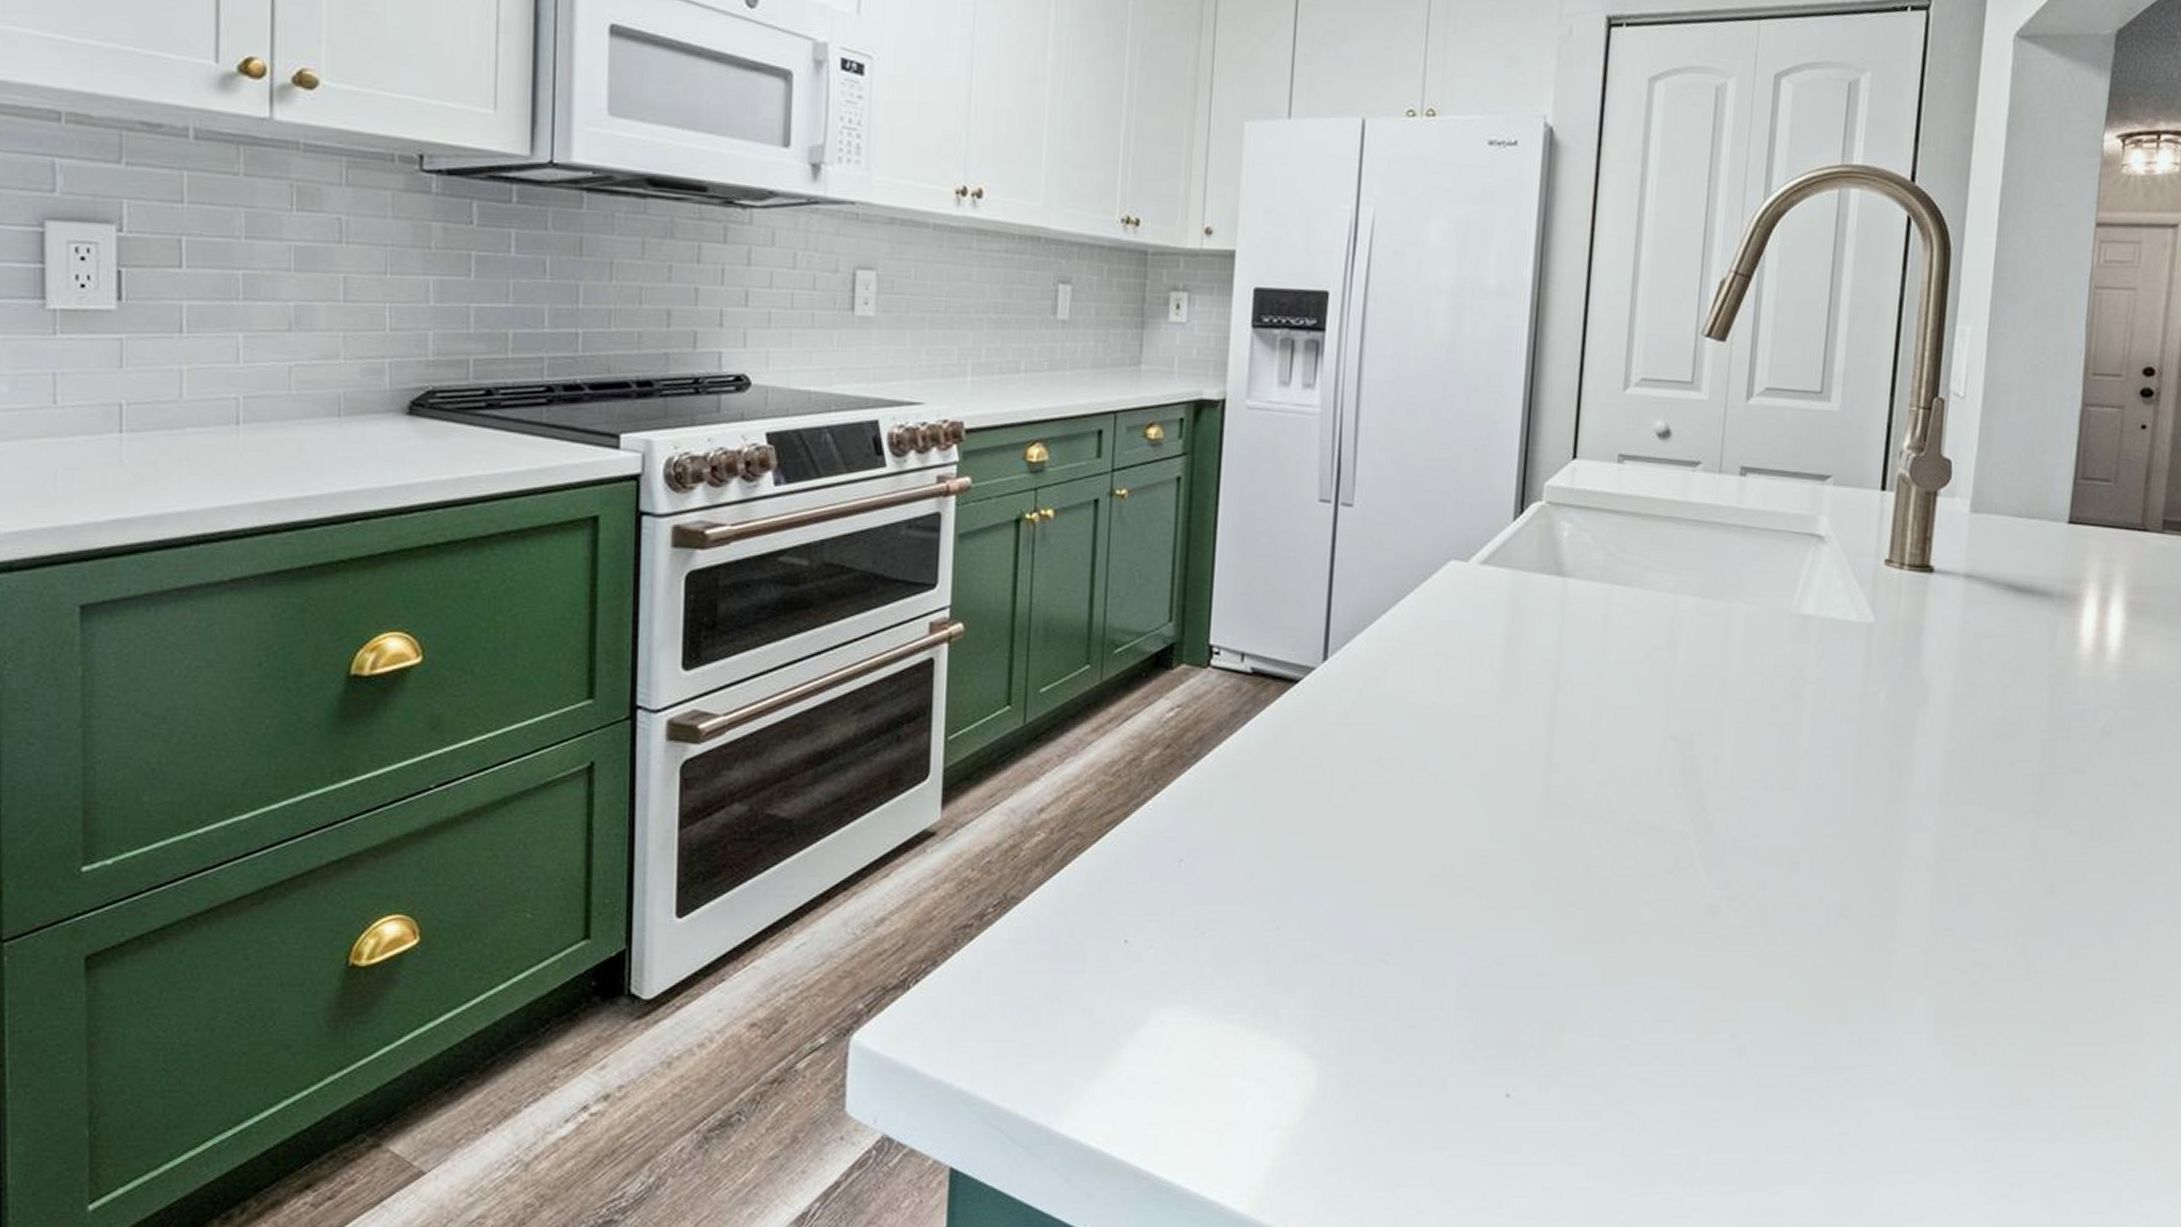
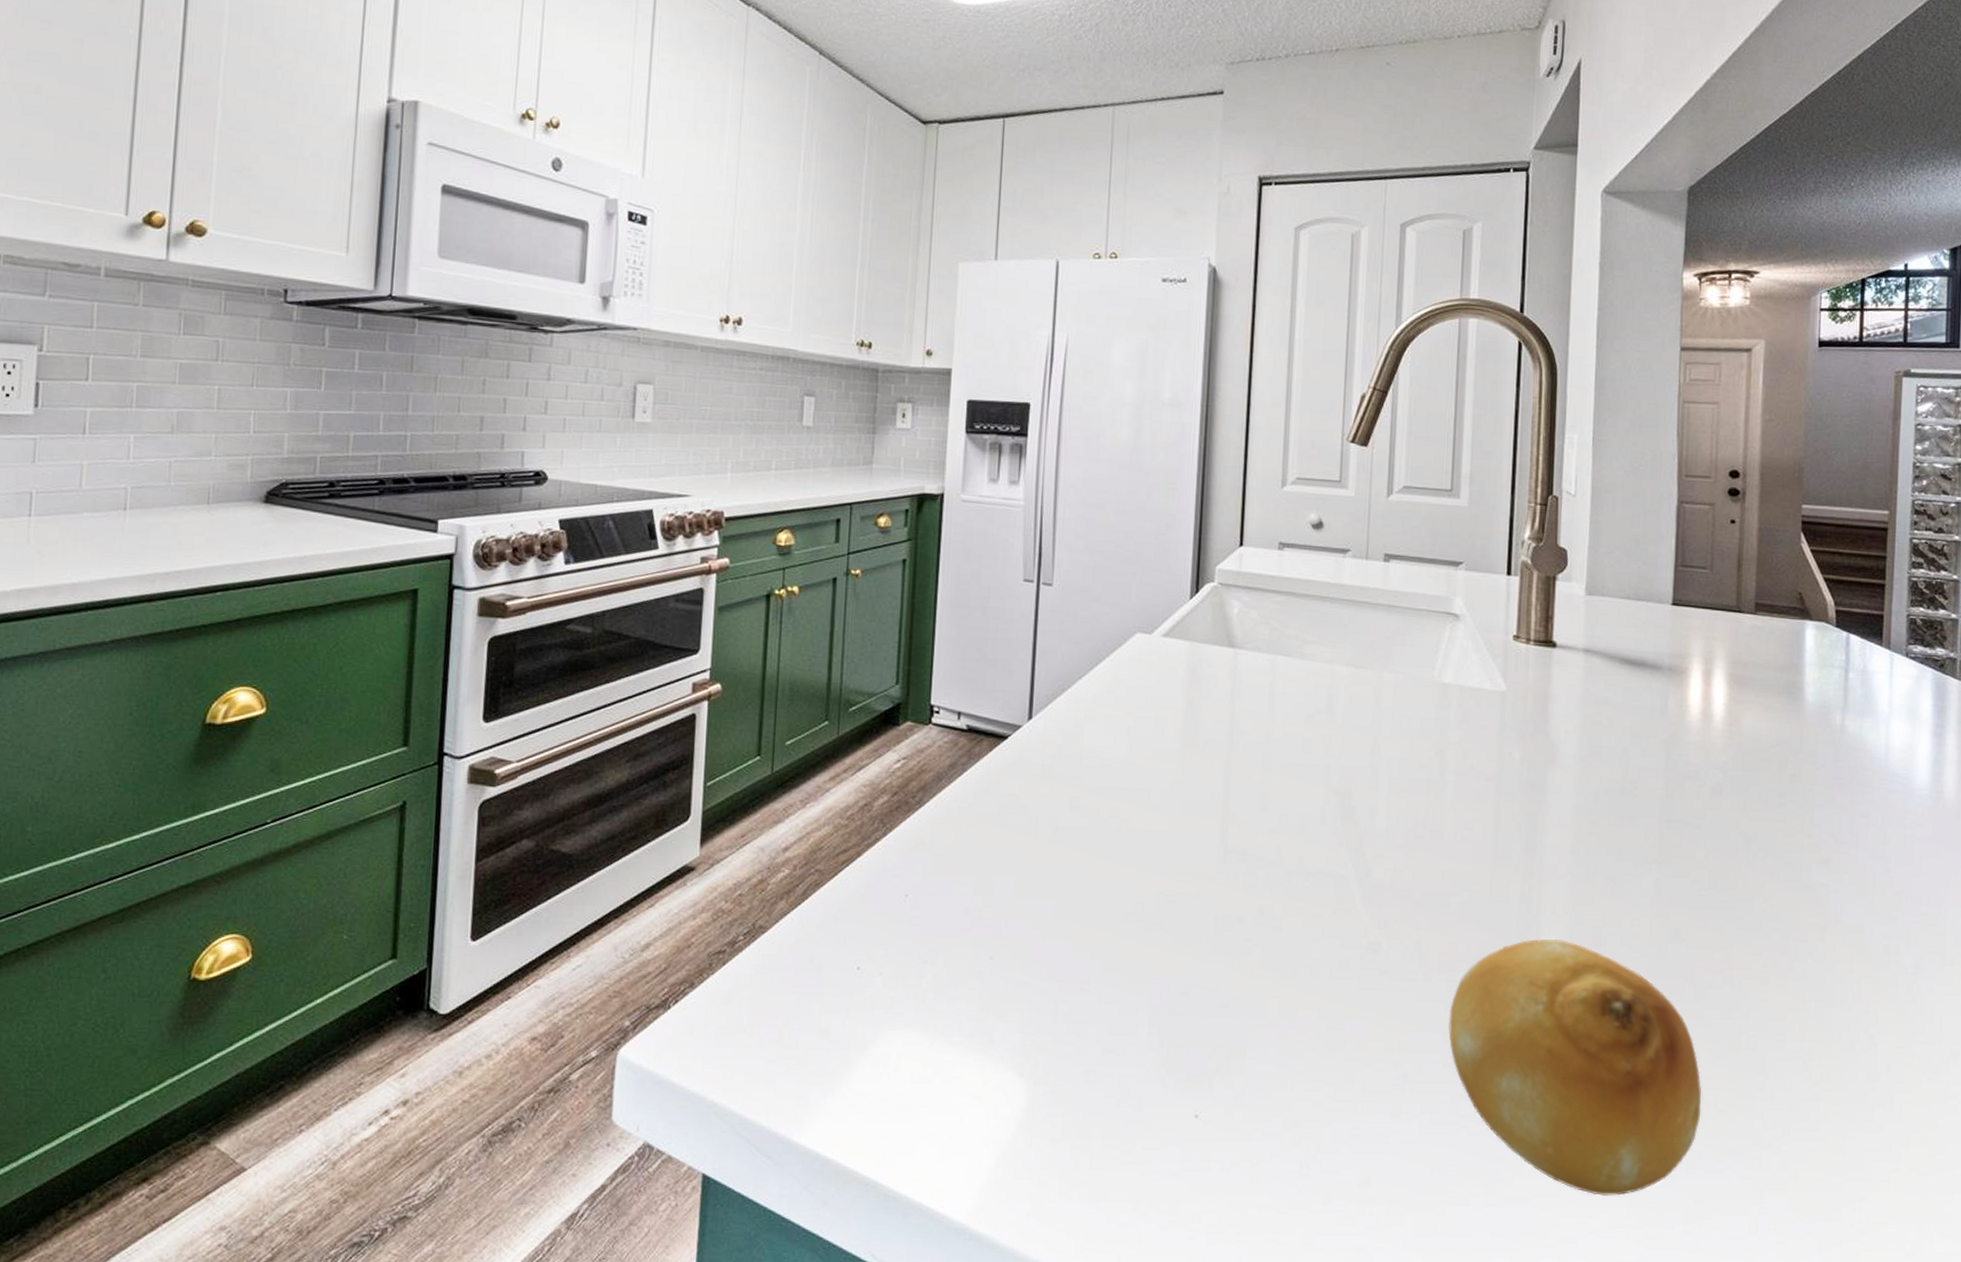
fruit: none [1792,897,2069,1171] -> present [1448,938,1702,1196]

